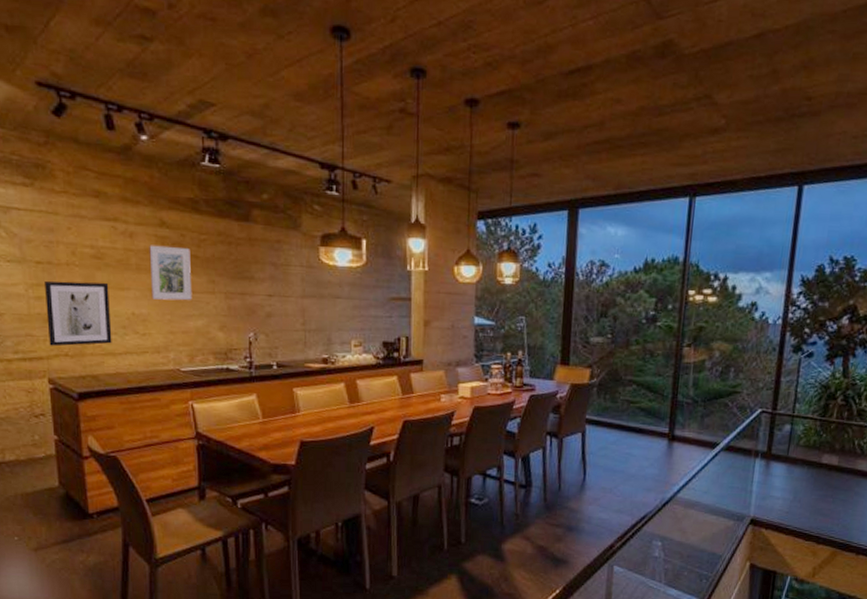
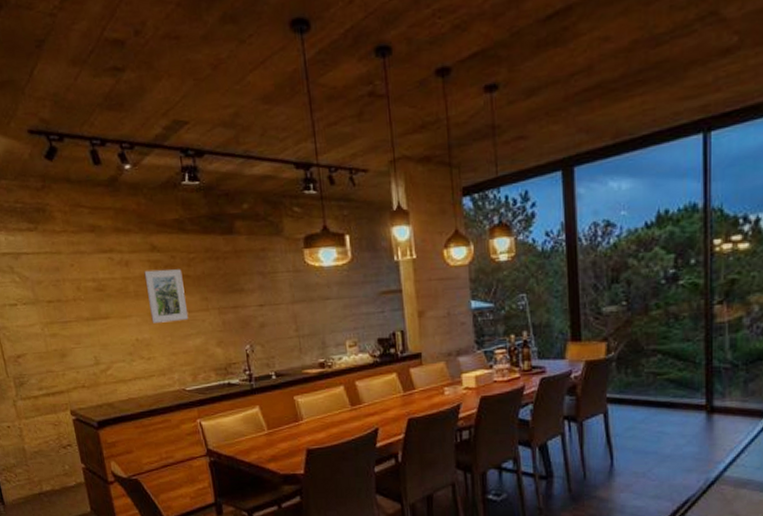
wall art: present [45,281,112,347] -> none [57,312,122,380]

